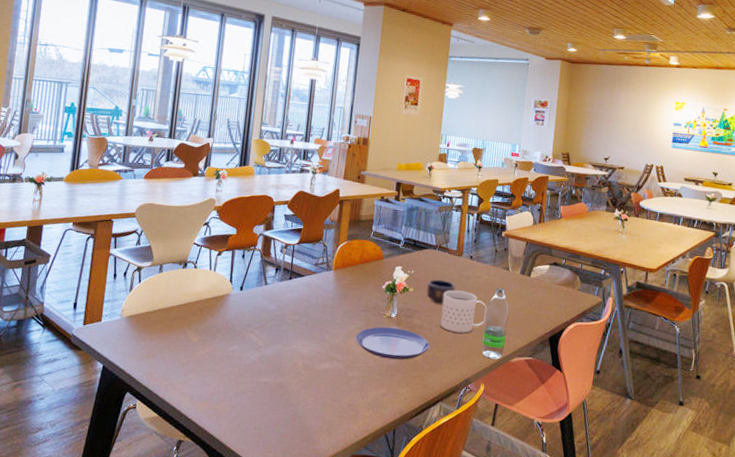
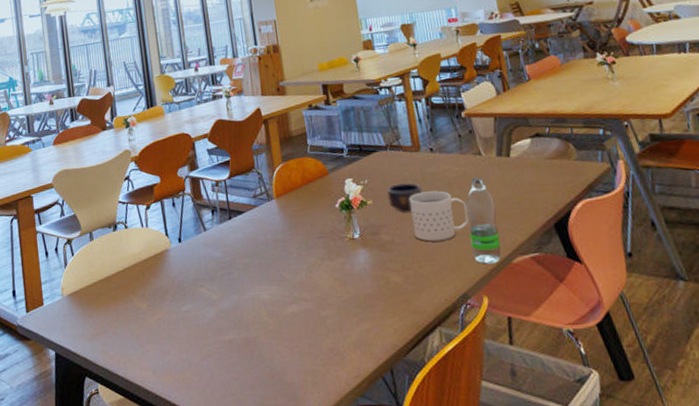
plate: present [355,326,429,360] -> none [319,249,408,288]

